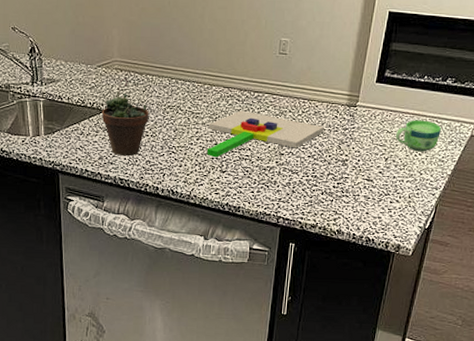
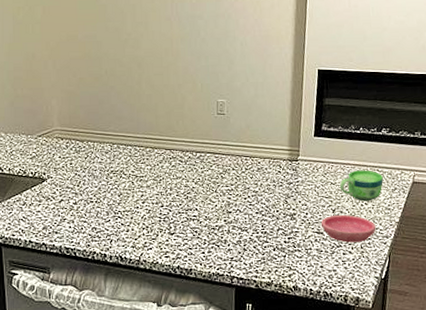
succulent plant: present [101,78,149,157] -> none [44,146,93,225]
chopping board: present [206,110,324,158] -> none [153,171,269,220]
saucer: none [371,164,427,192] -> present [321,215,376,243]

